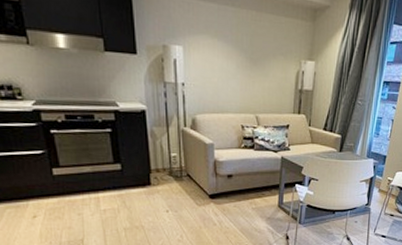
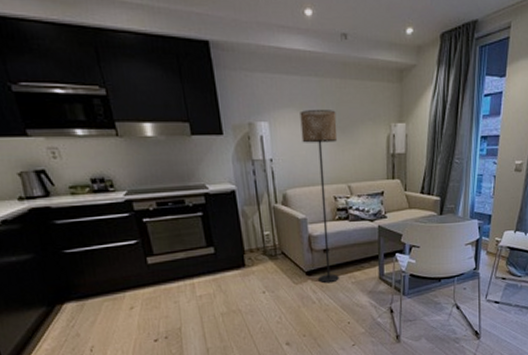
floor lamp: none [214,38,250,207] -> present [300,110,339,284]

